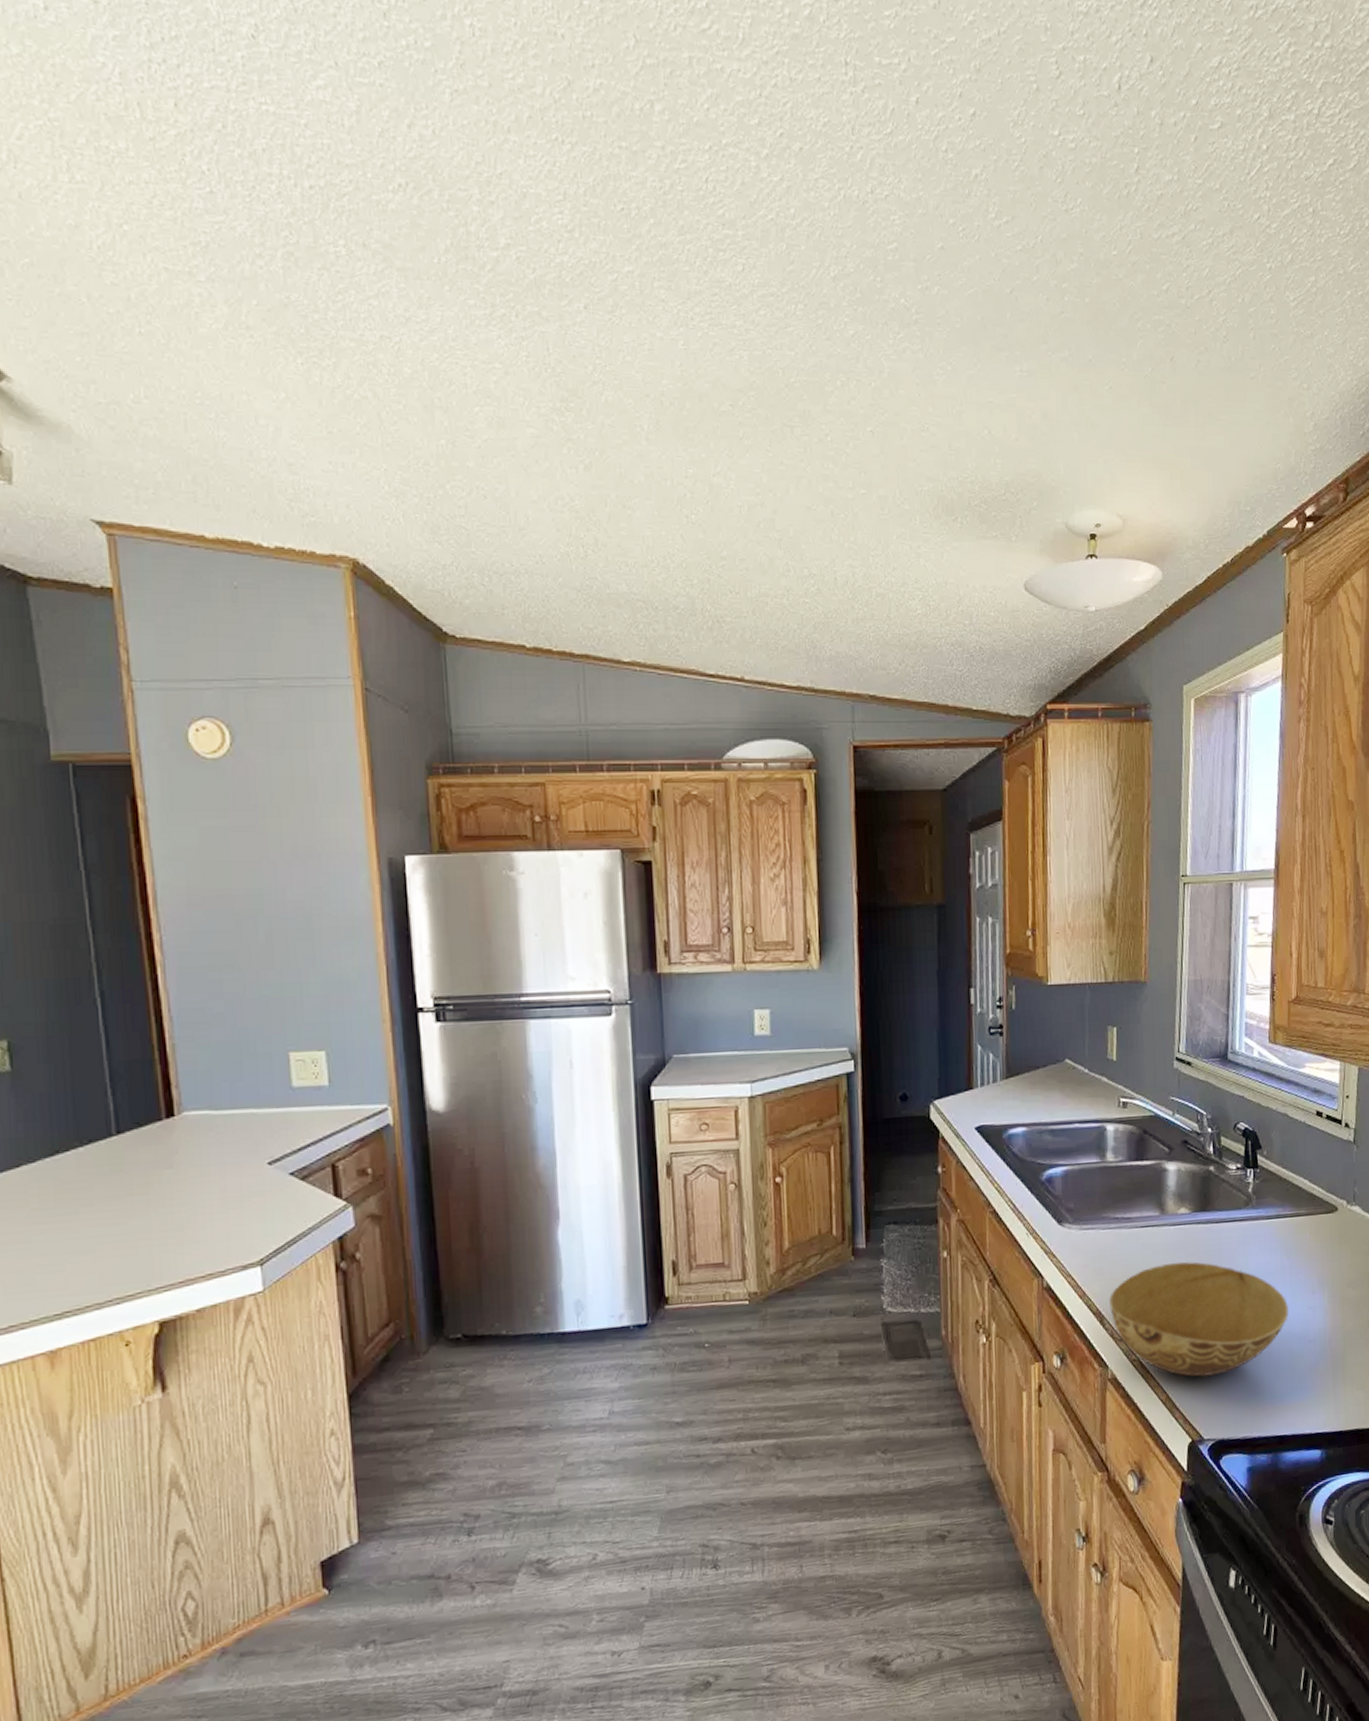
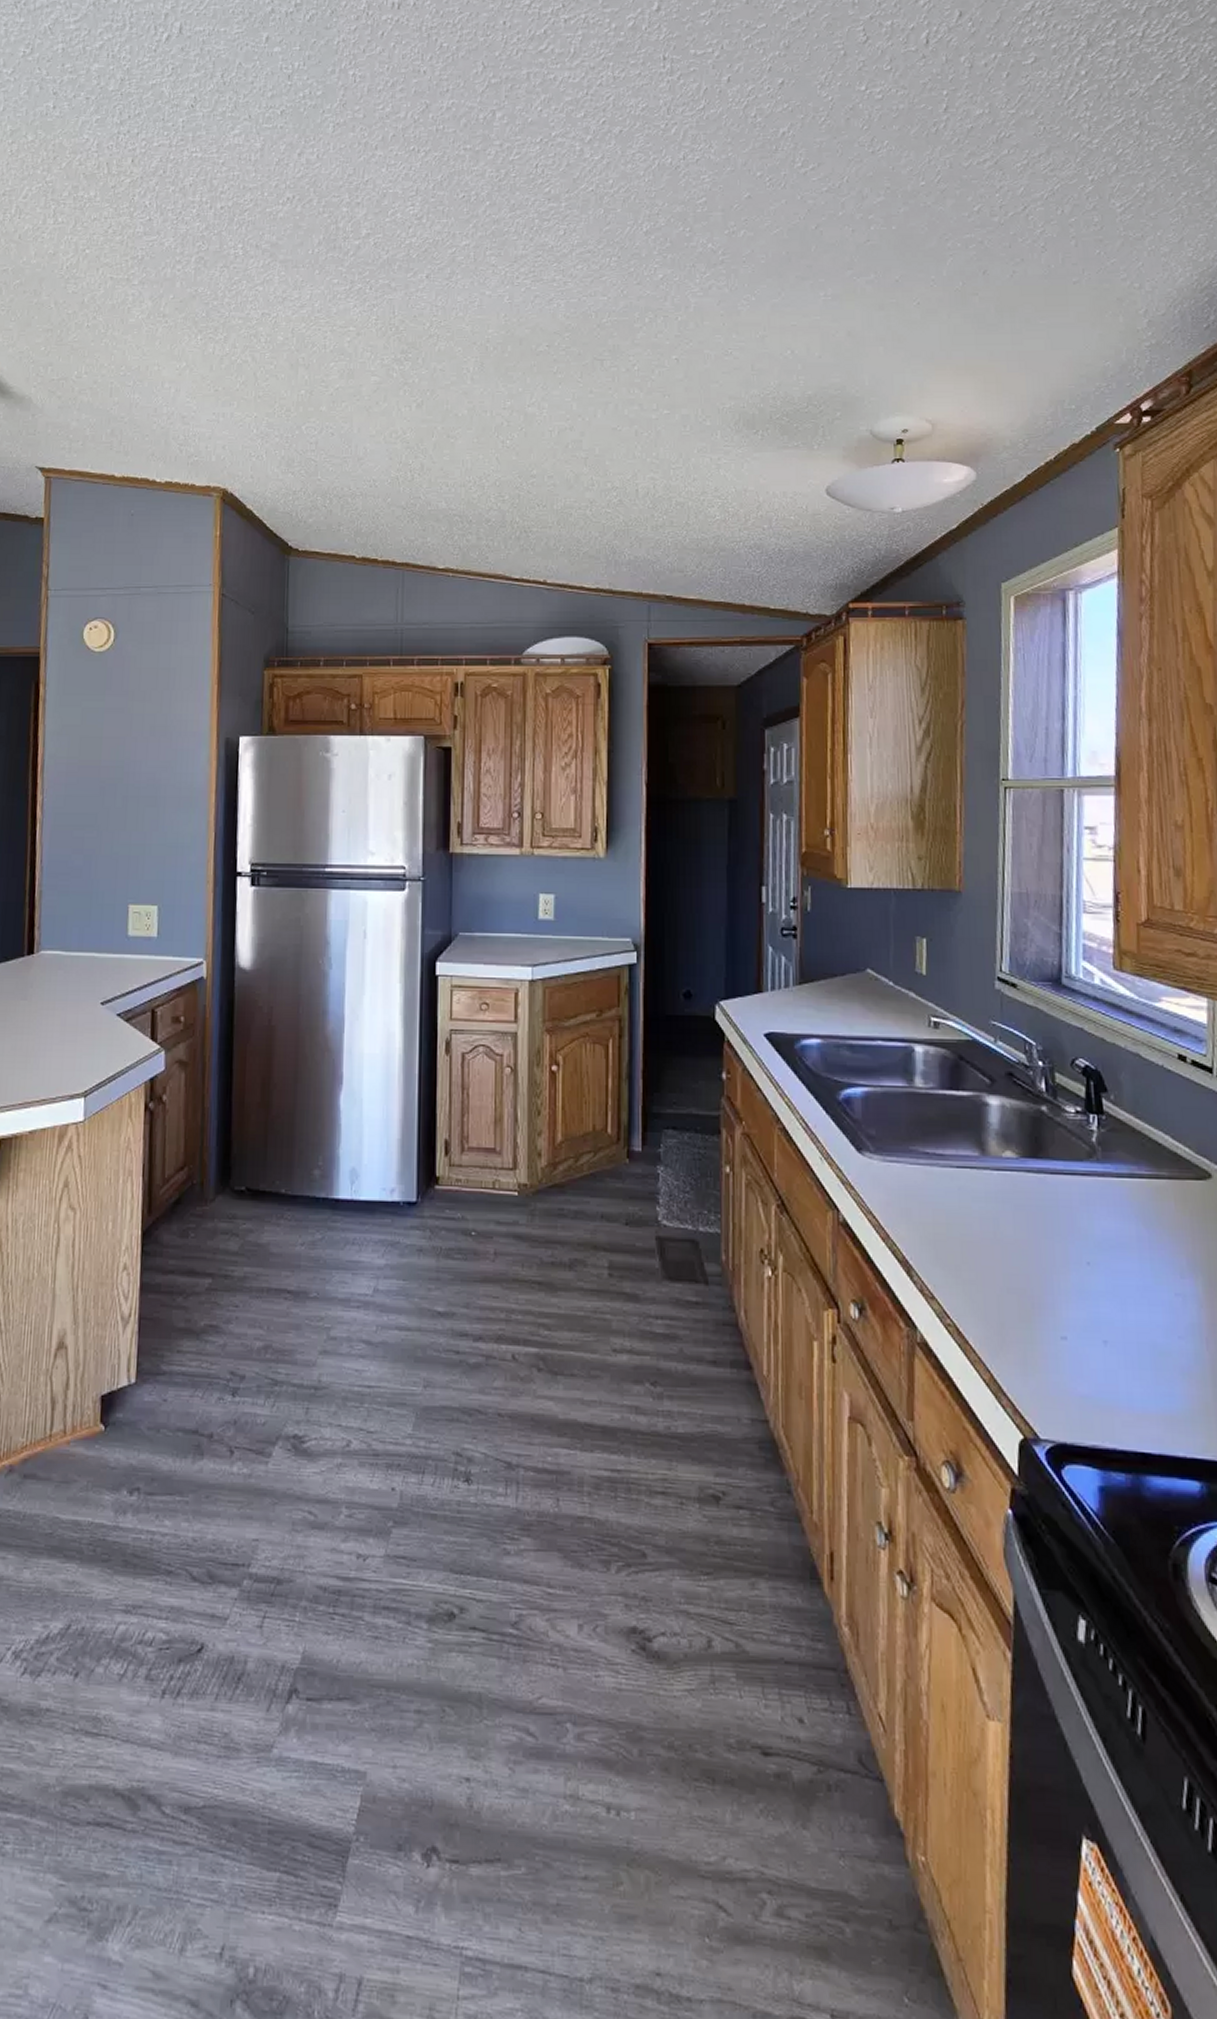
bowl: present [1109,1261,1290,1377] -> none [918,1214,1151,1360]

